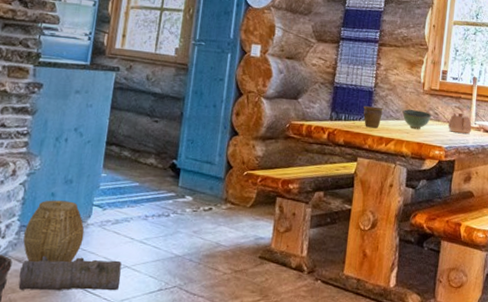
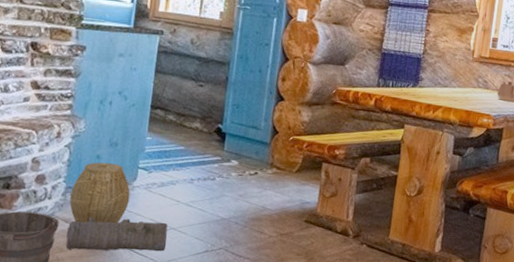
mug: present [363,105,384,129] -> none [411,72,432,96]
bowl: present [402,109,432,130] -> none [451,77,481,98]

